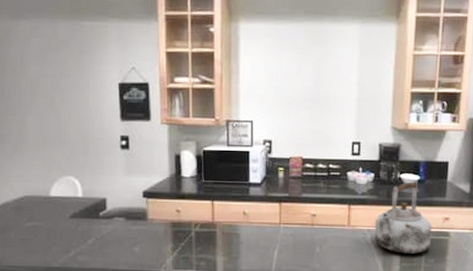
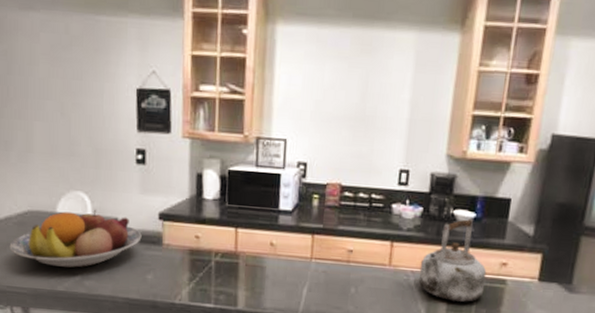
fruit bowl: none [7,191,128,246] -> present [9,209,142,269]

